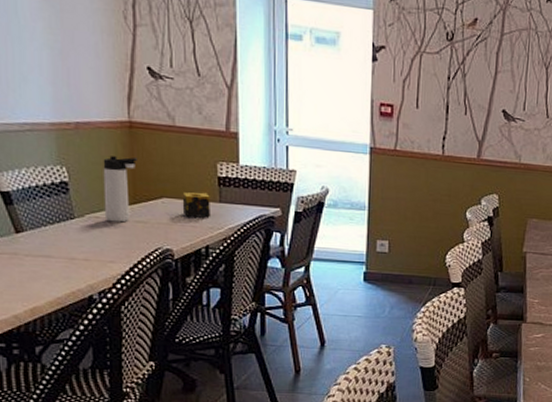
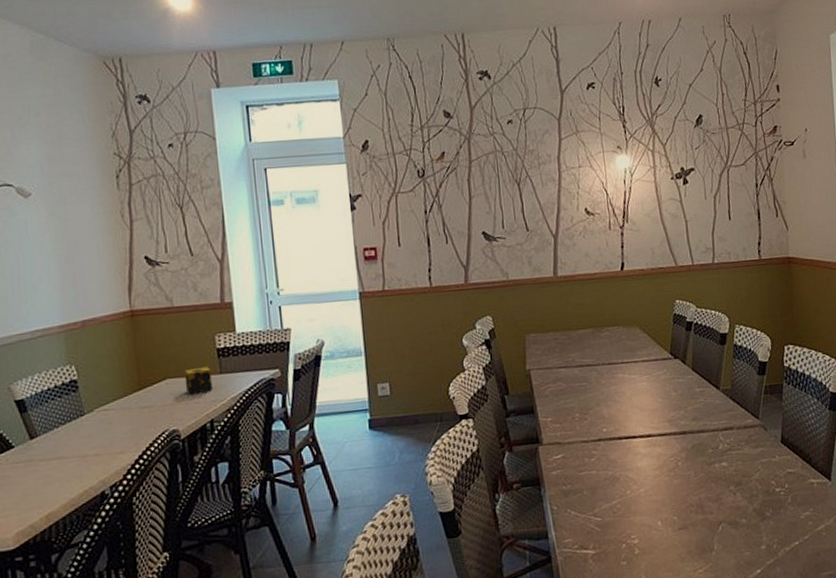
thermos bottle: present [103,156,137,223] -> none [108,345,140,412]

